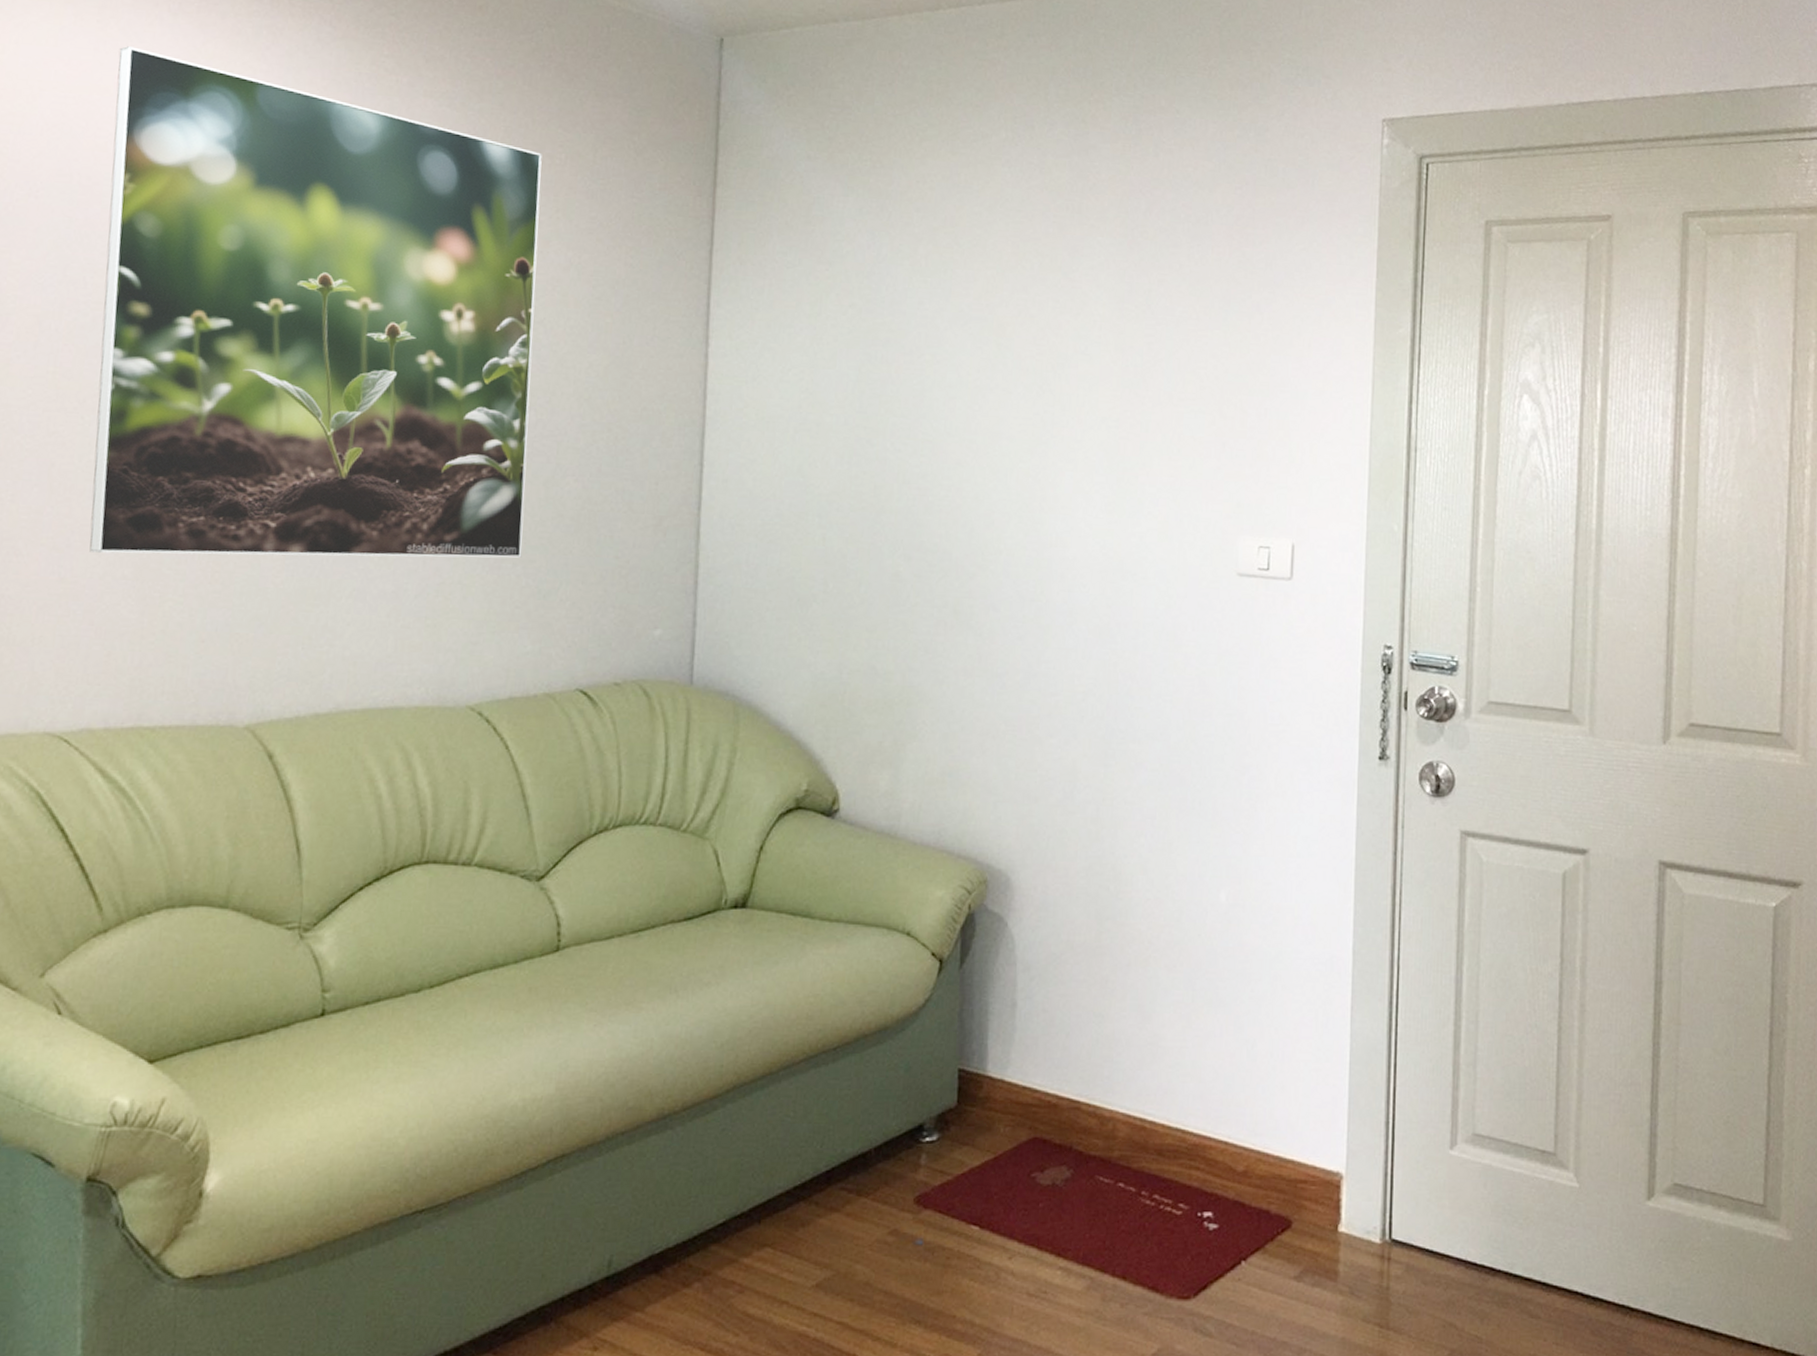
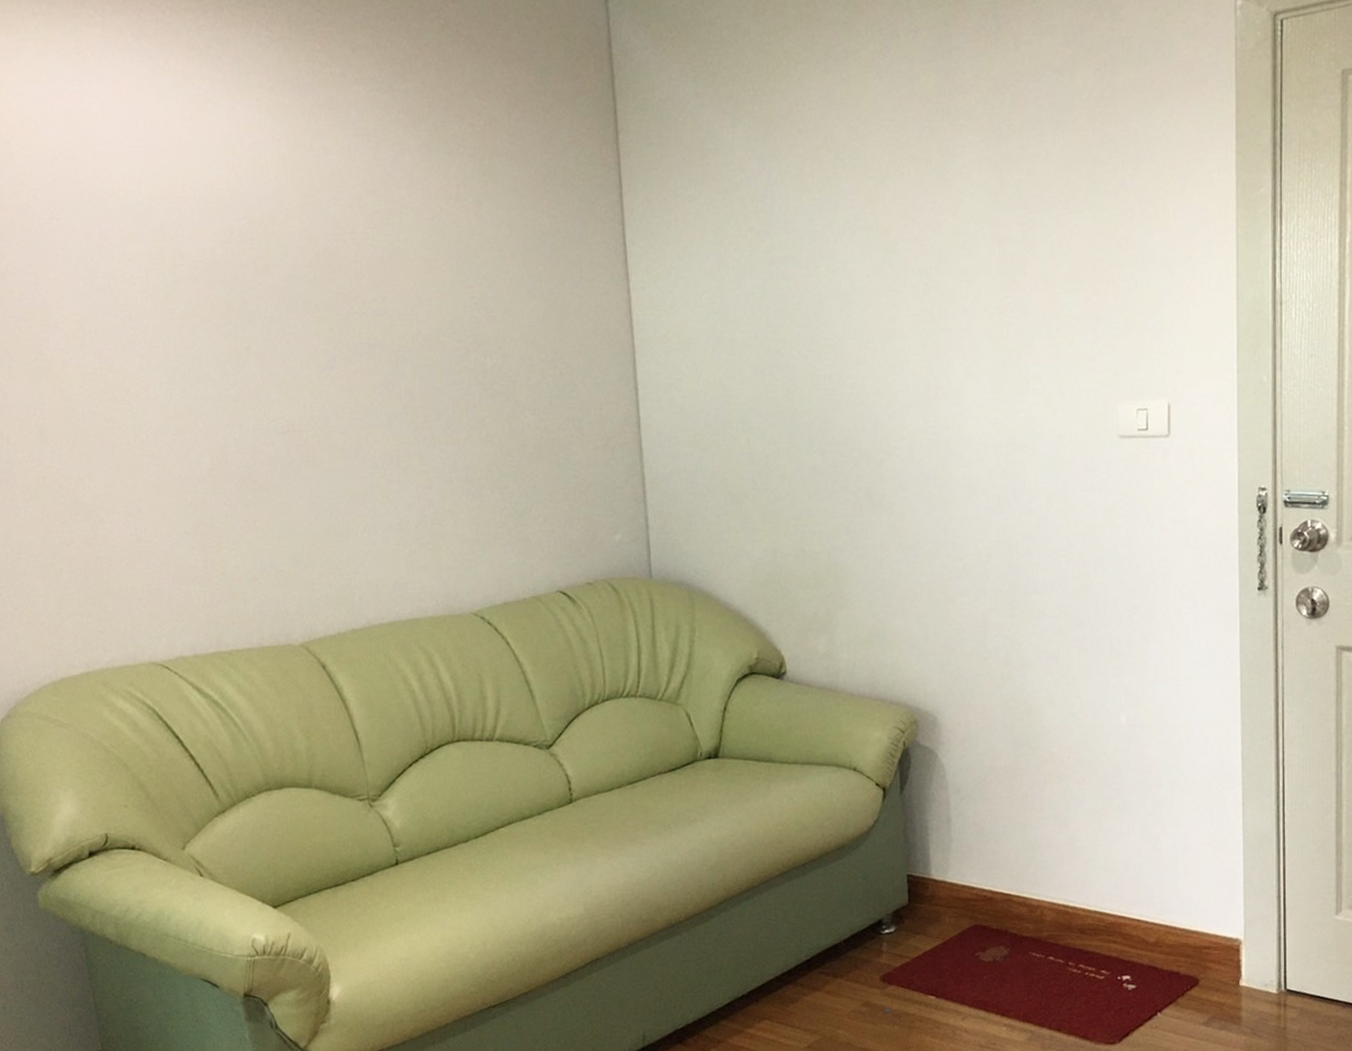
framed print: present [89,46,542,559] -> none [99,73,497,515]

